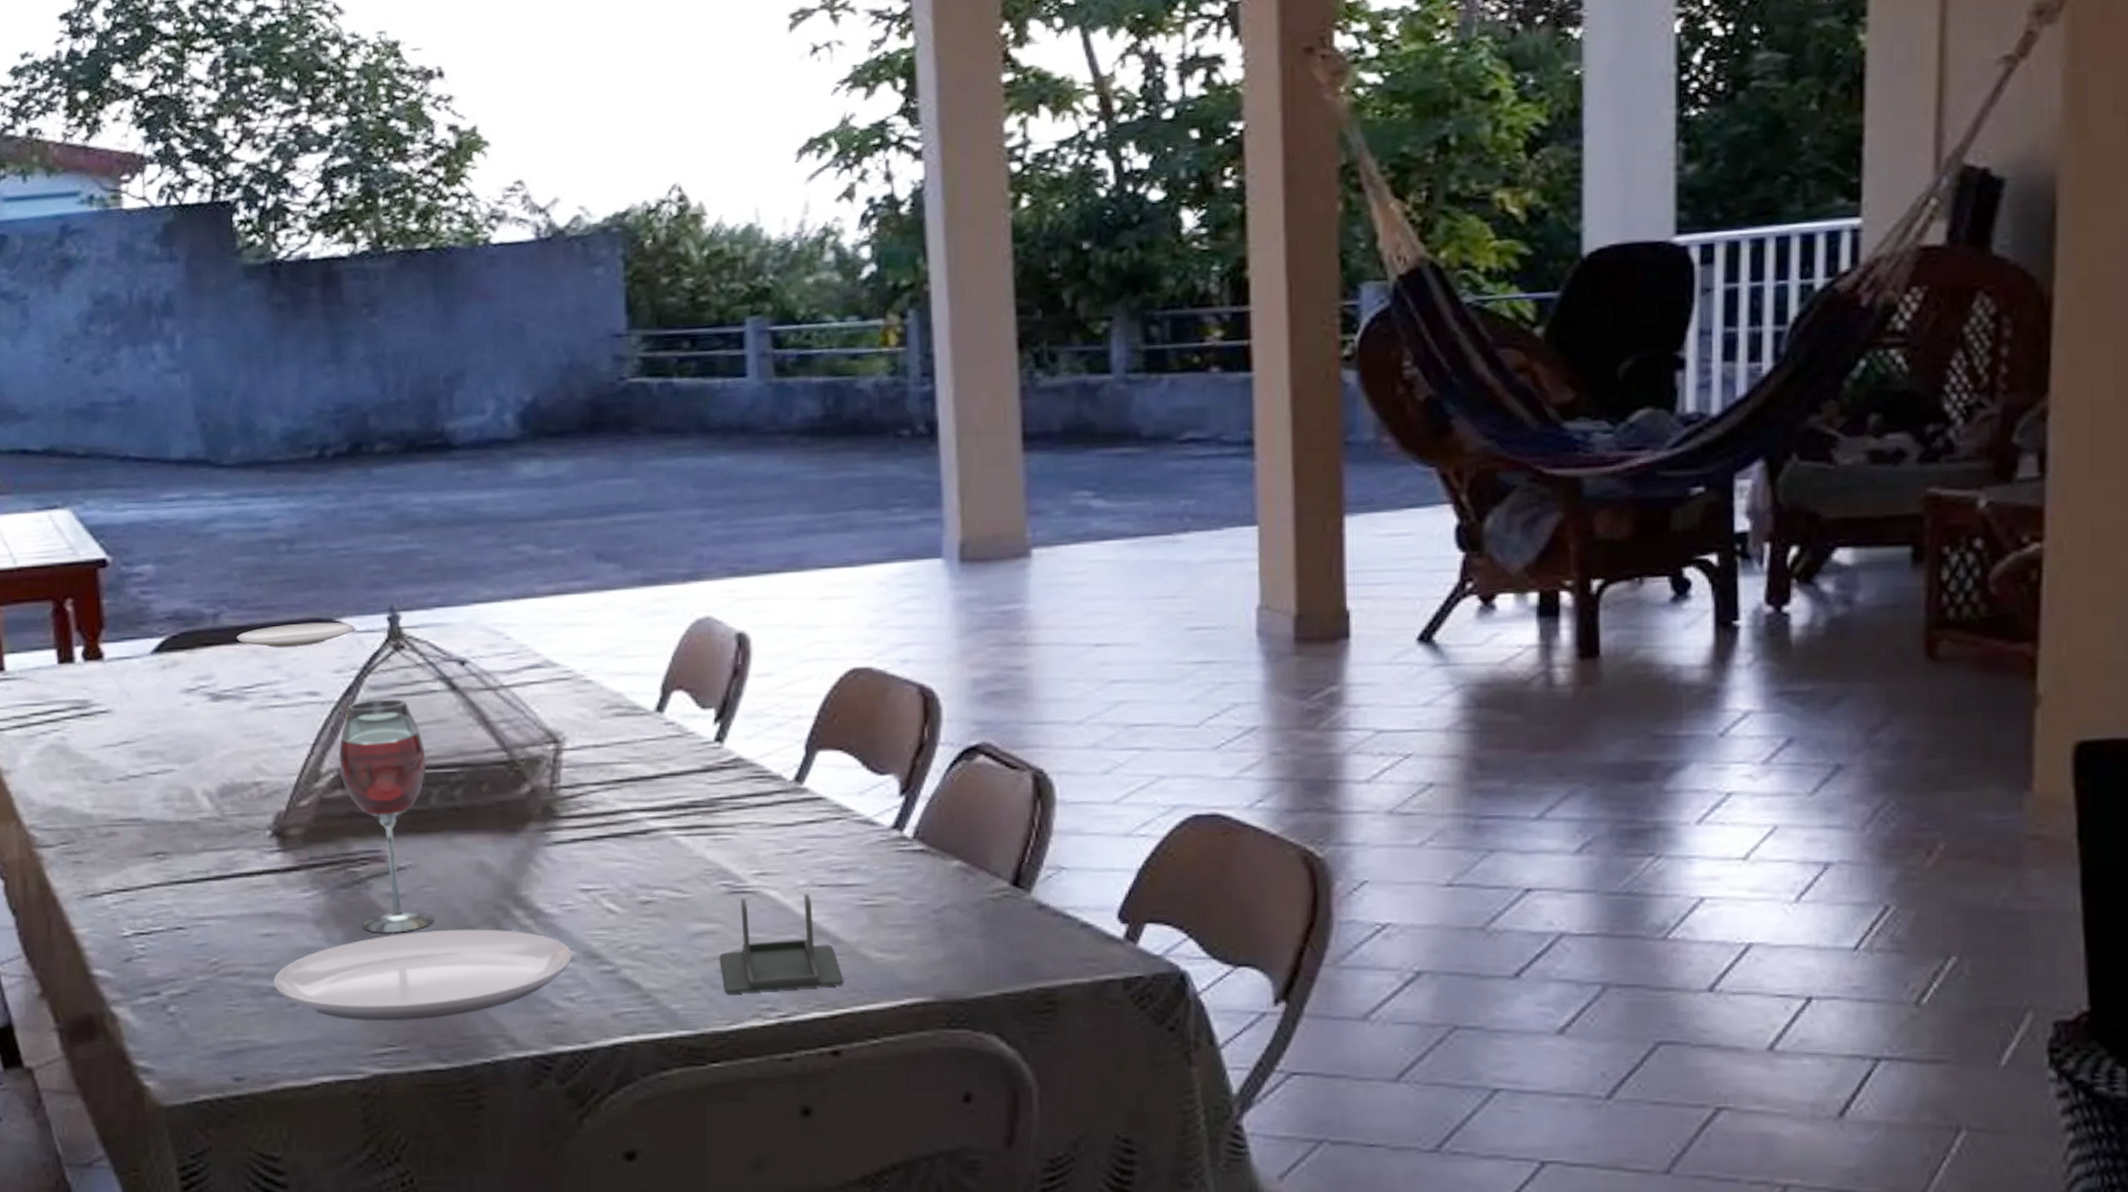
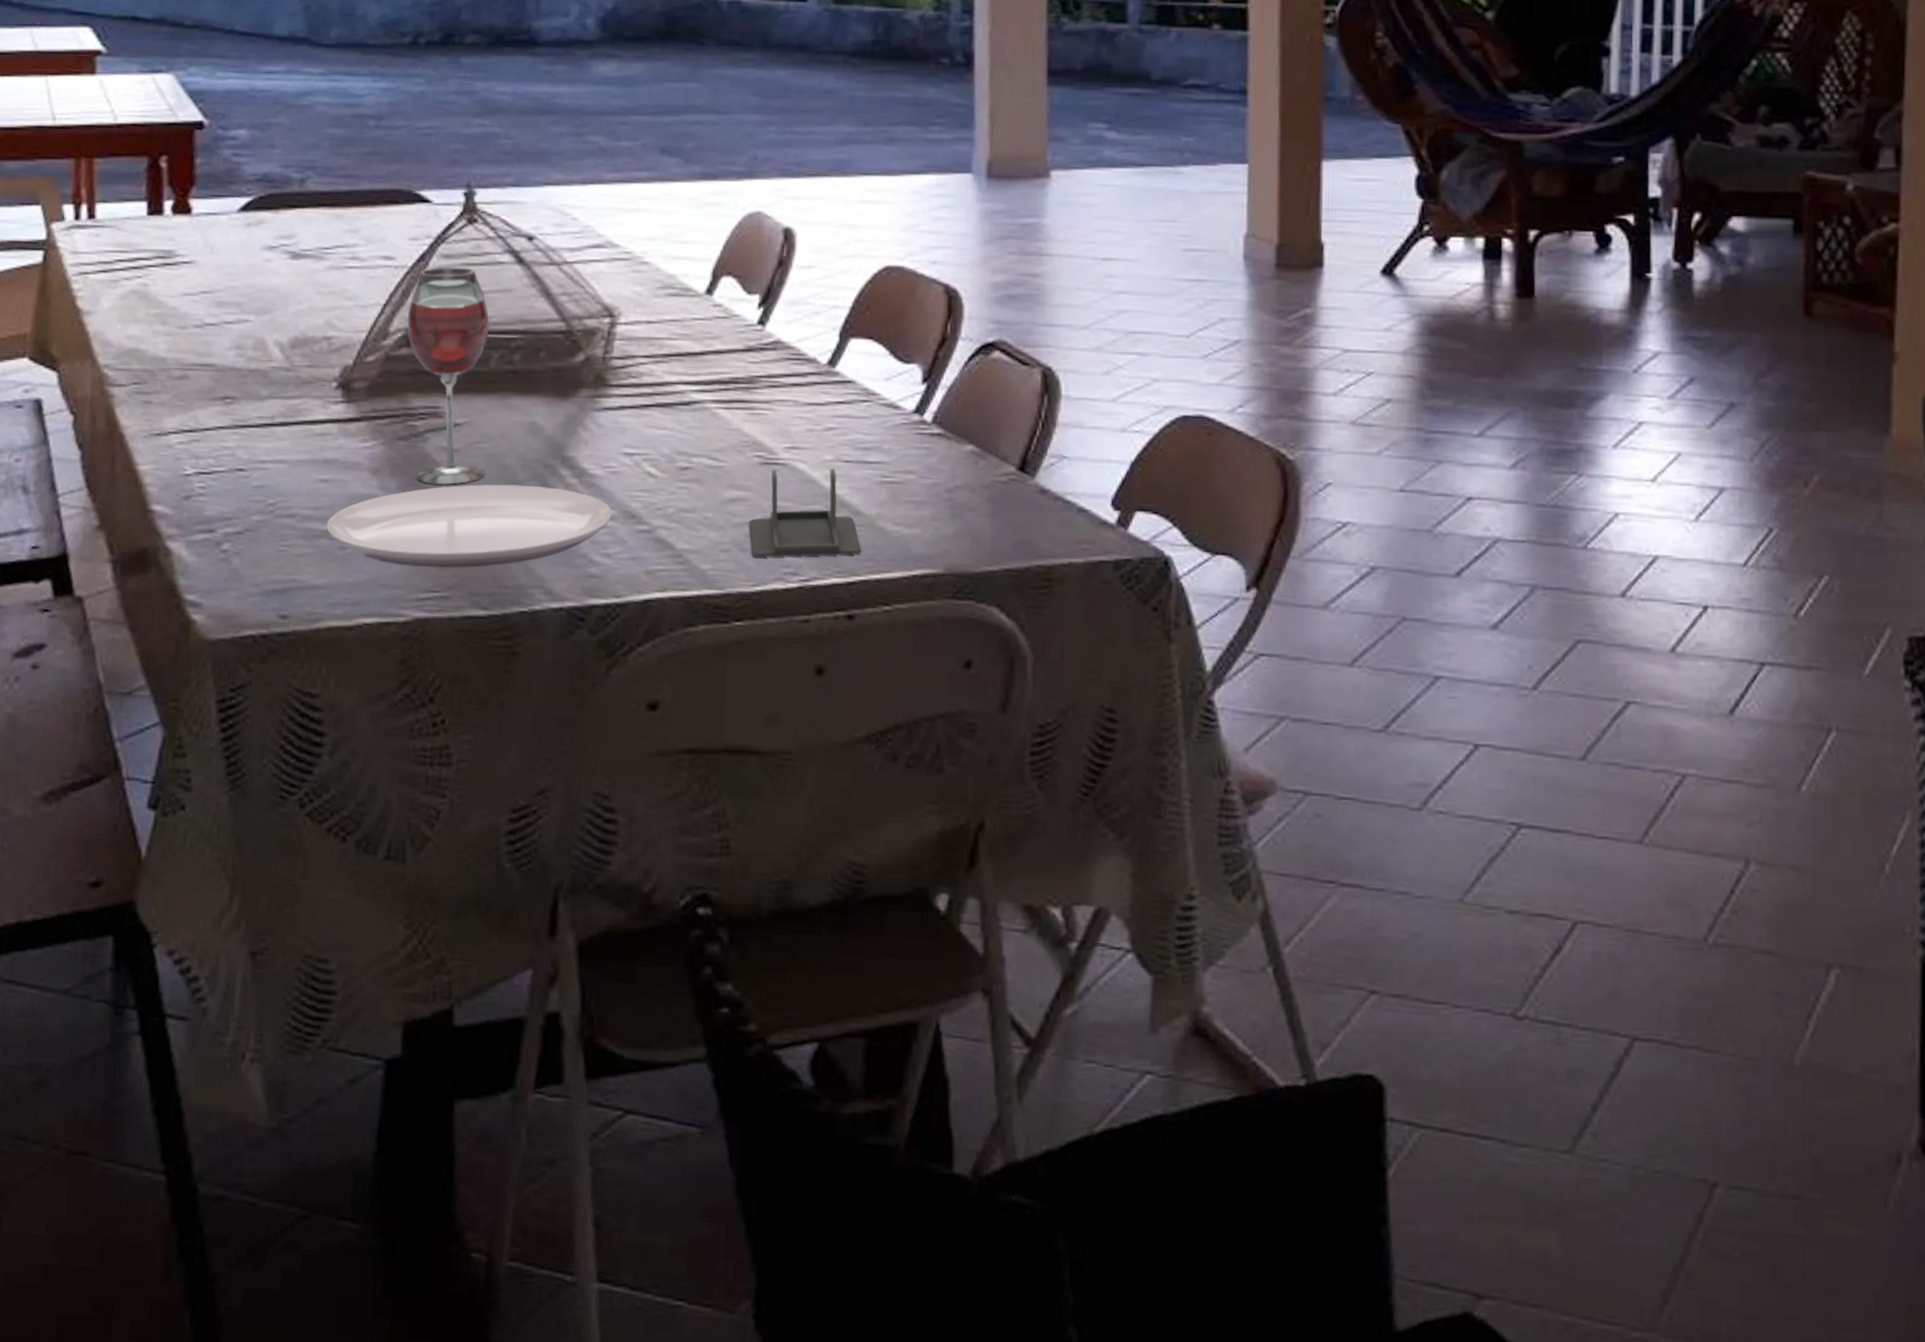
plate: present [236,622,355,648] -> none [320,193,433,214]

